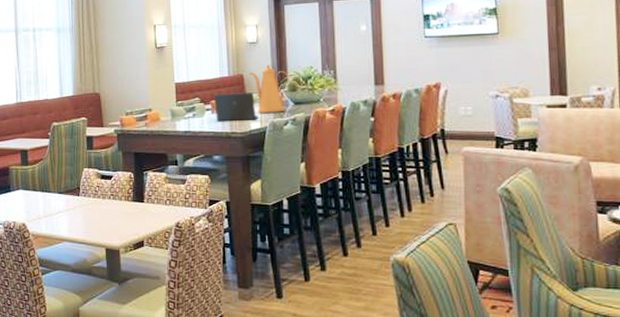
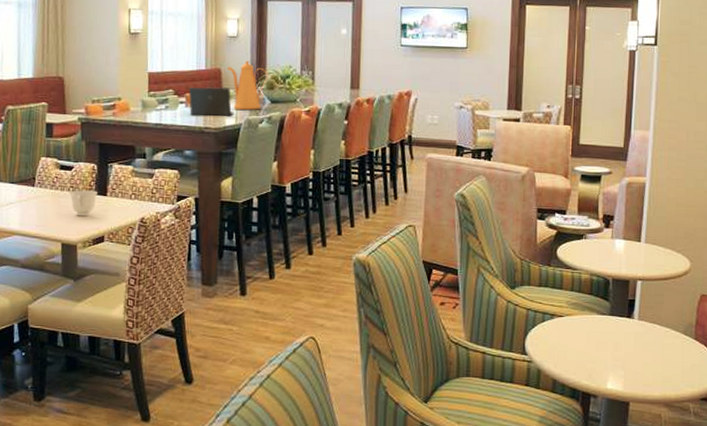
teacup: none [110,198,136,223] -> present [69,190,99,217]

